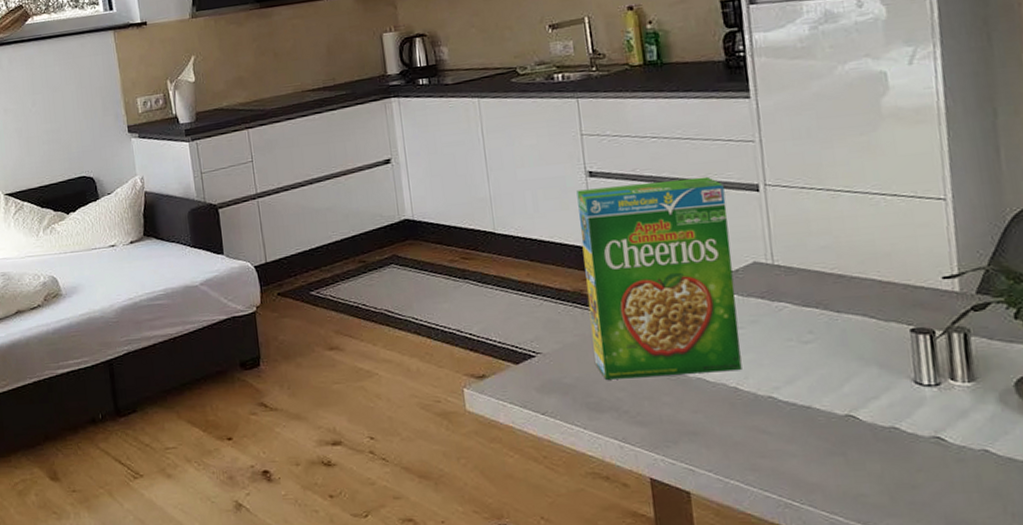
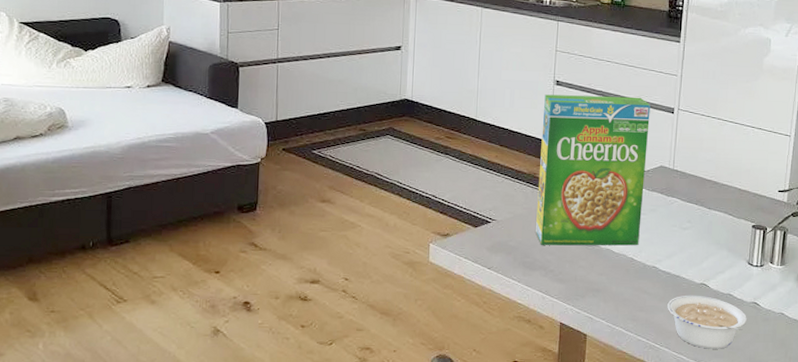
legume: none [800,431,930,506] -> present [667,295,747,349]

